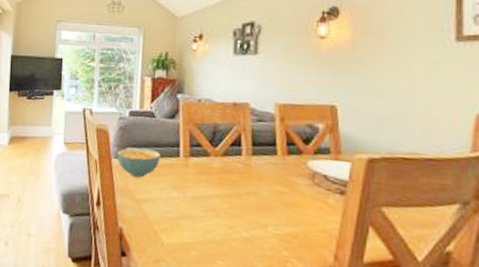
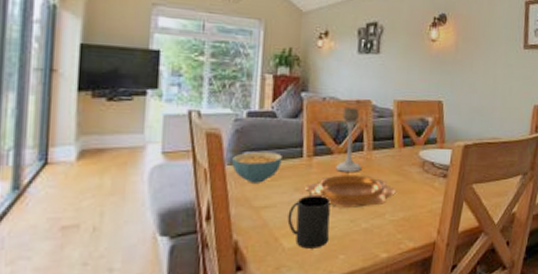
mug: none [166,195,208,249] -> present [287,196,331,249]
decorative bowl: none [182,178,280,216] -> present [305,175,396,208]
candle holder: none [212,110,240,177] -> present [336,107,361,172]

